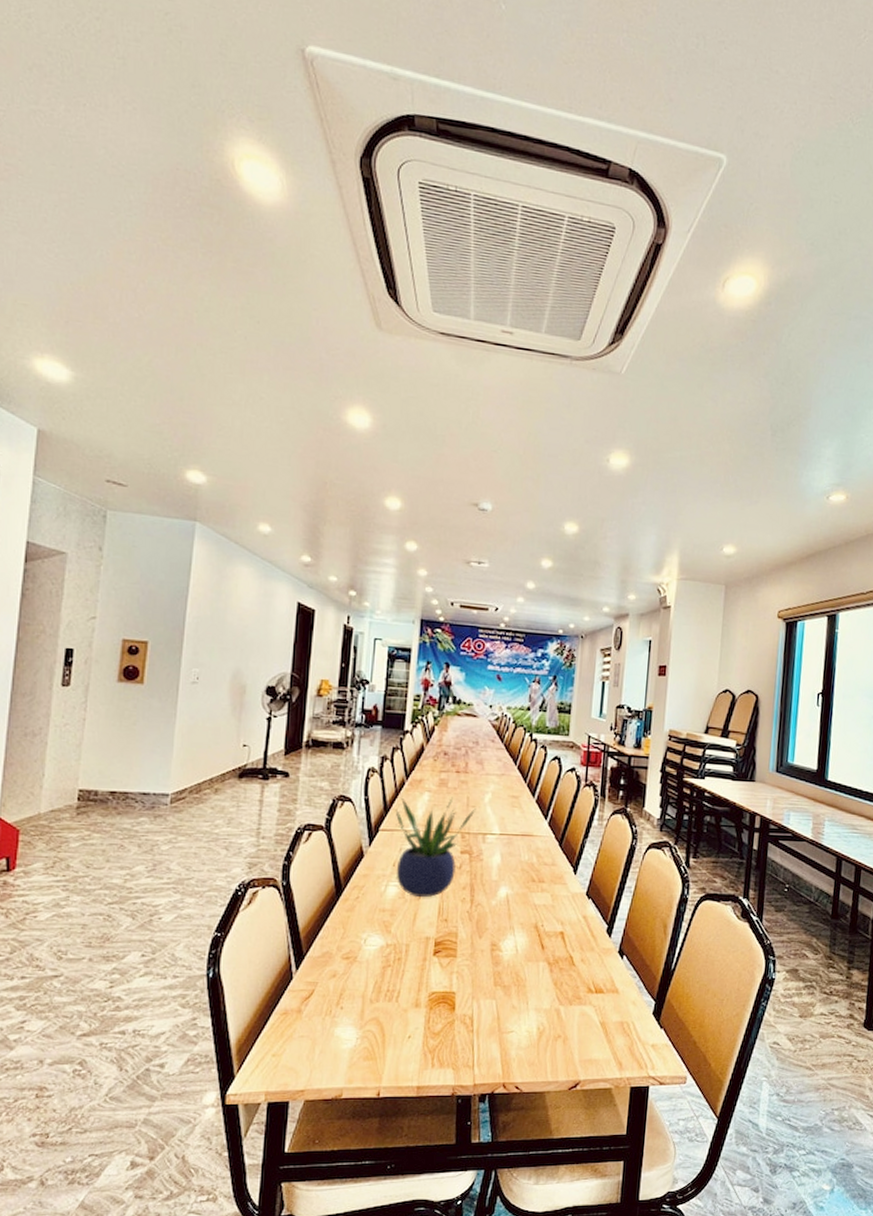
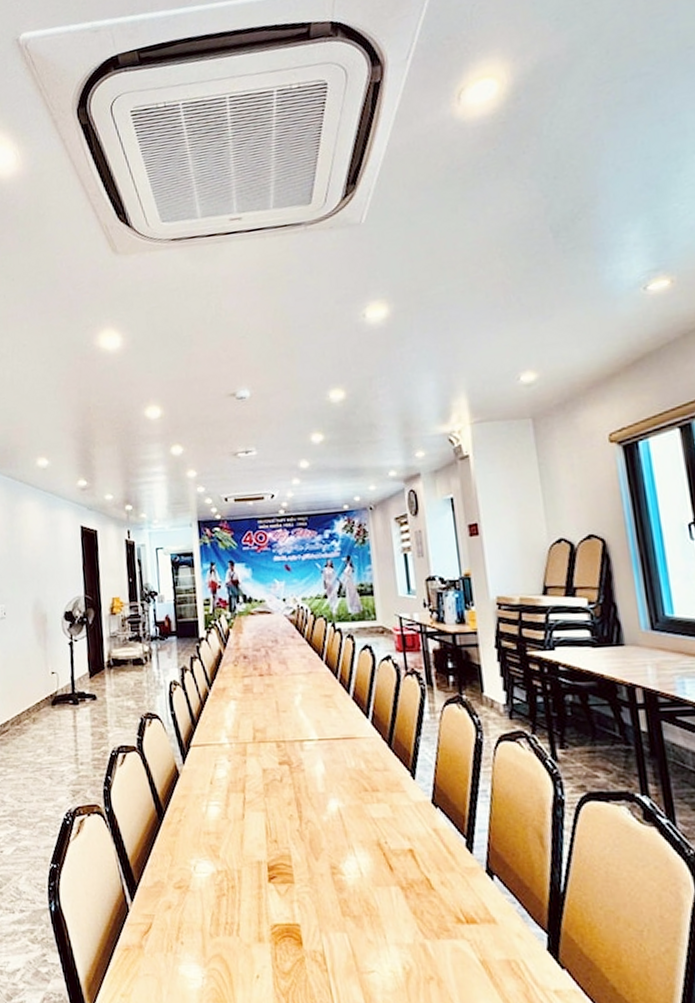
potted plant: present [395,797,477,898] -> none [203,703,288,817]

